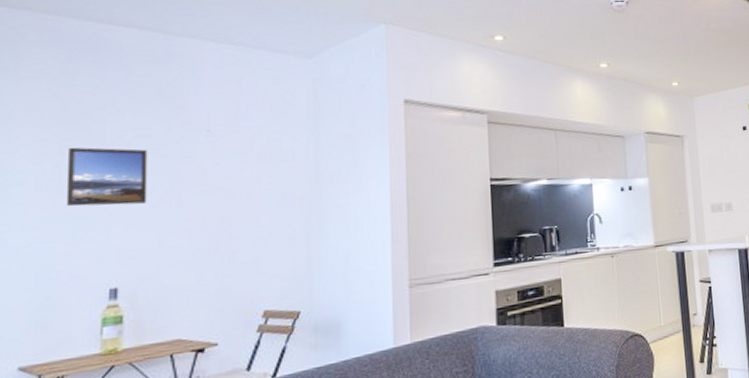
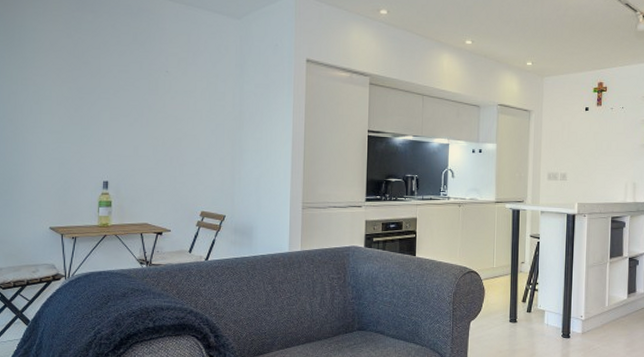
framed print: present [66,147,148,207] -> none [76,75,127,122]

